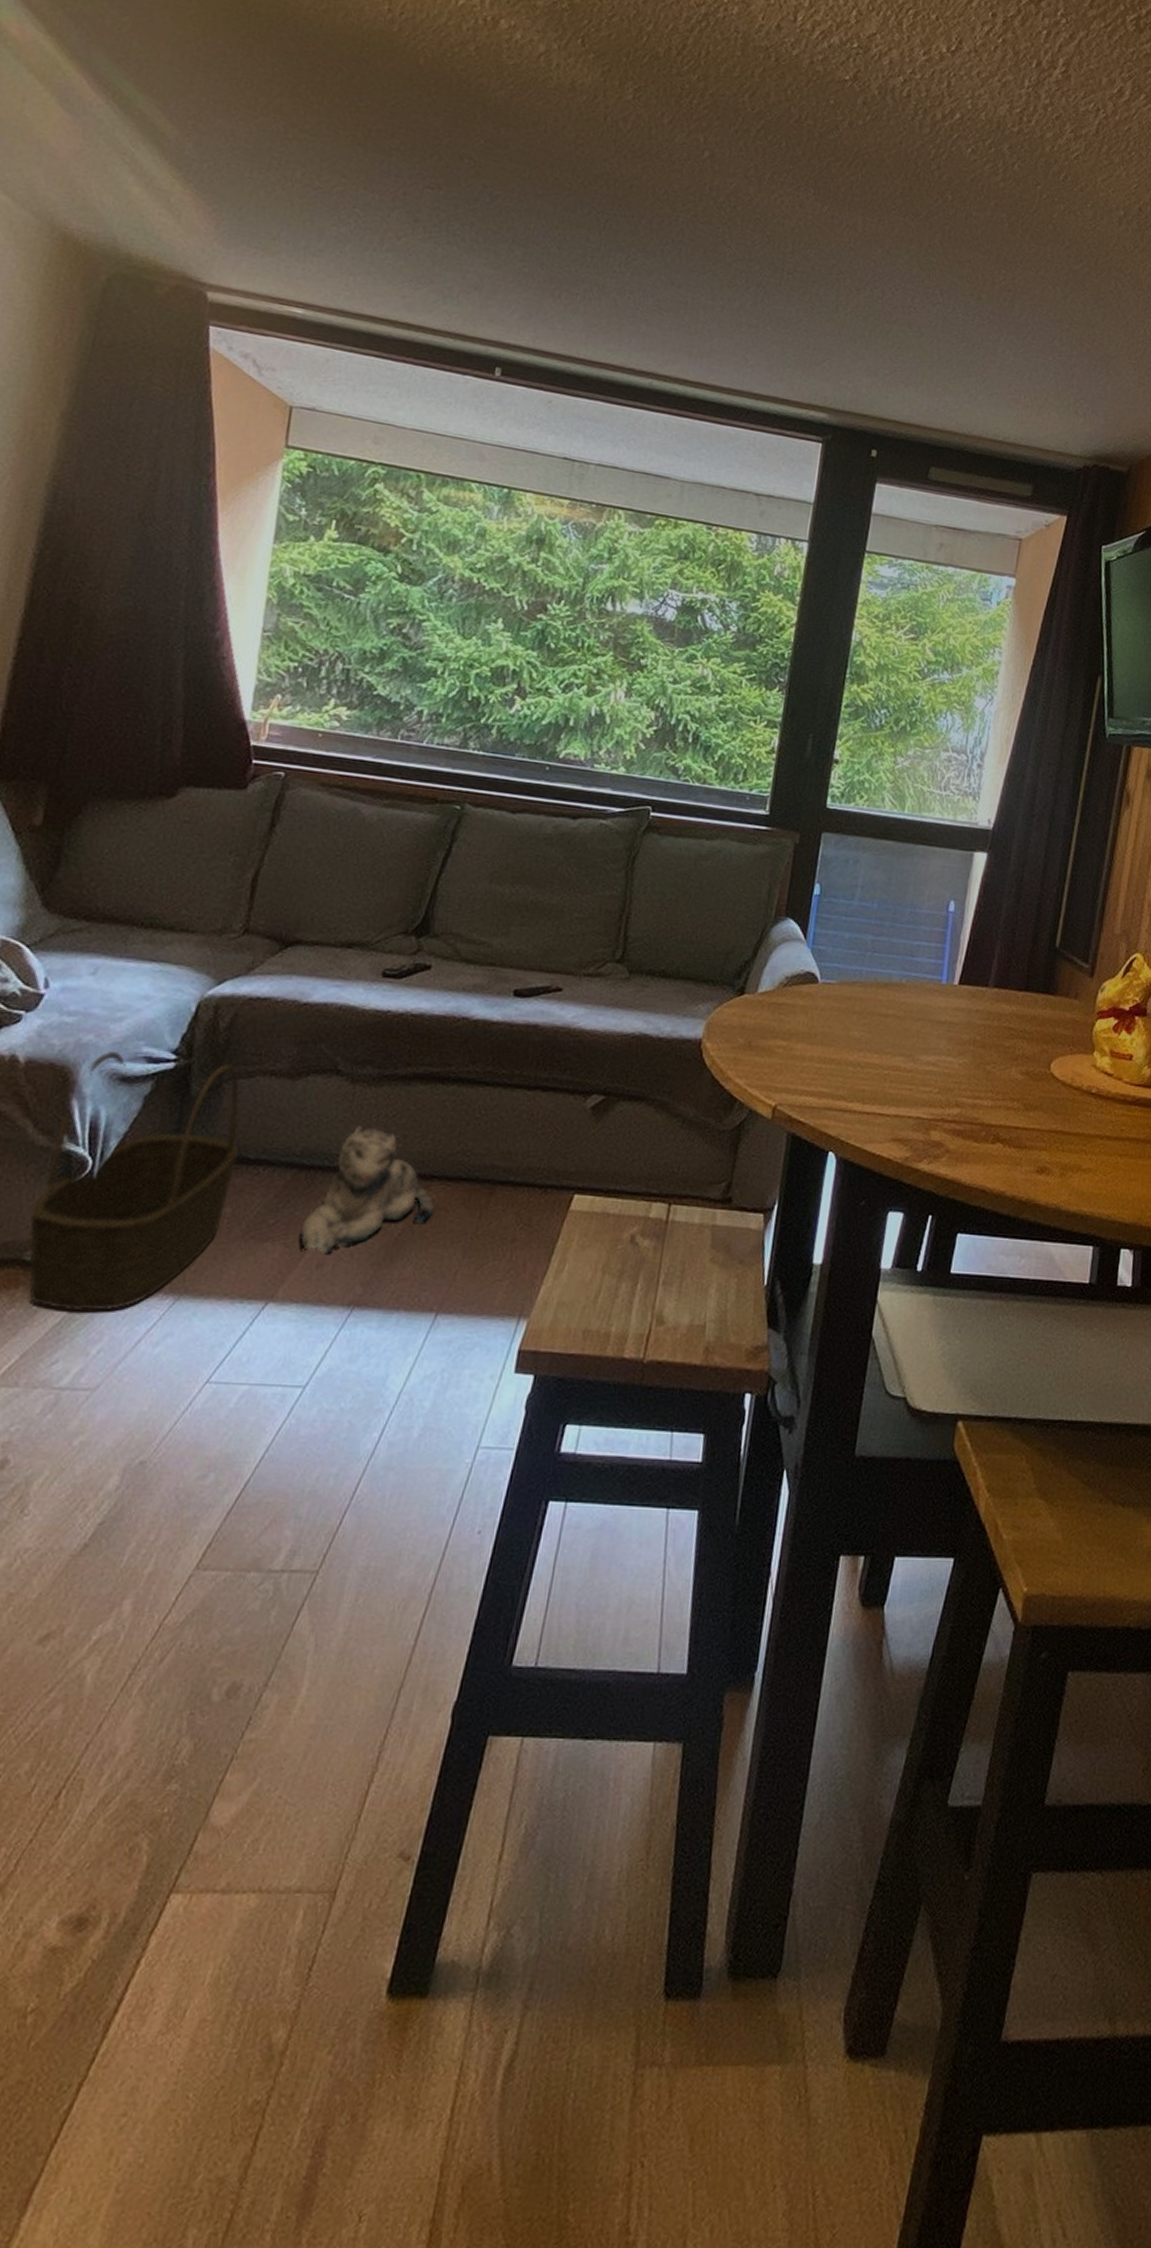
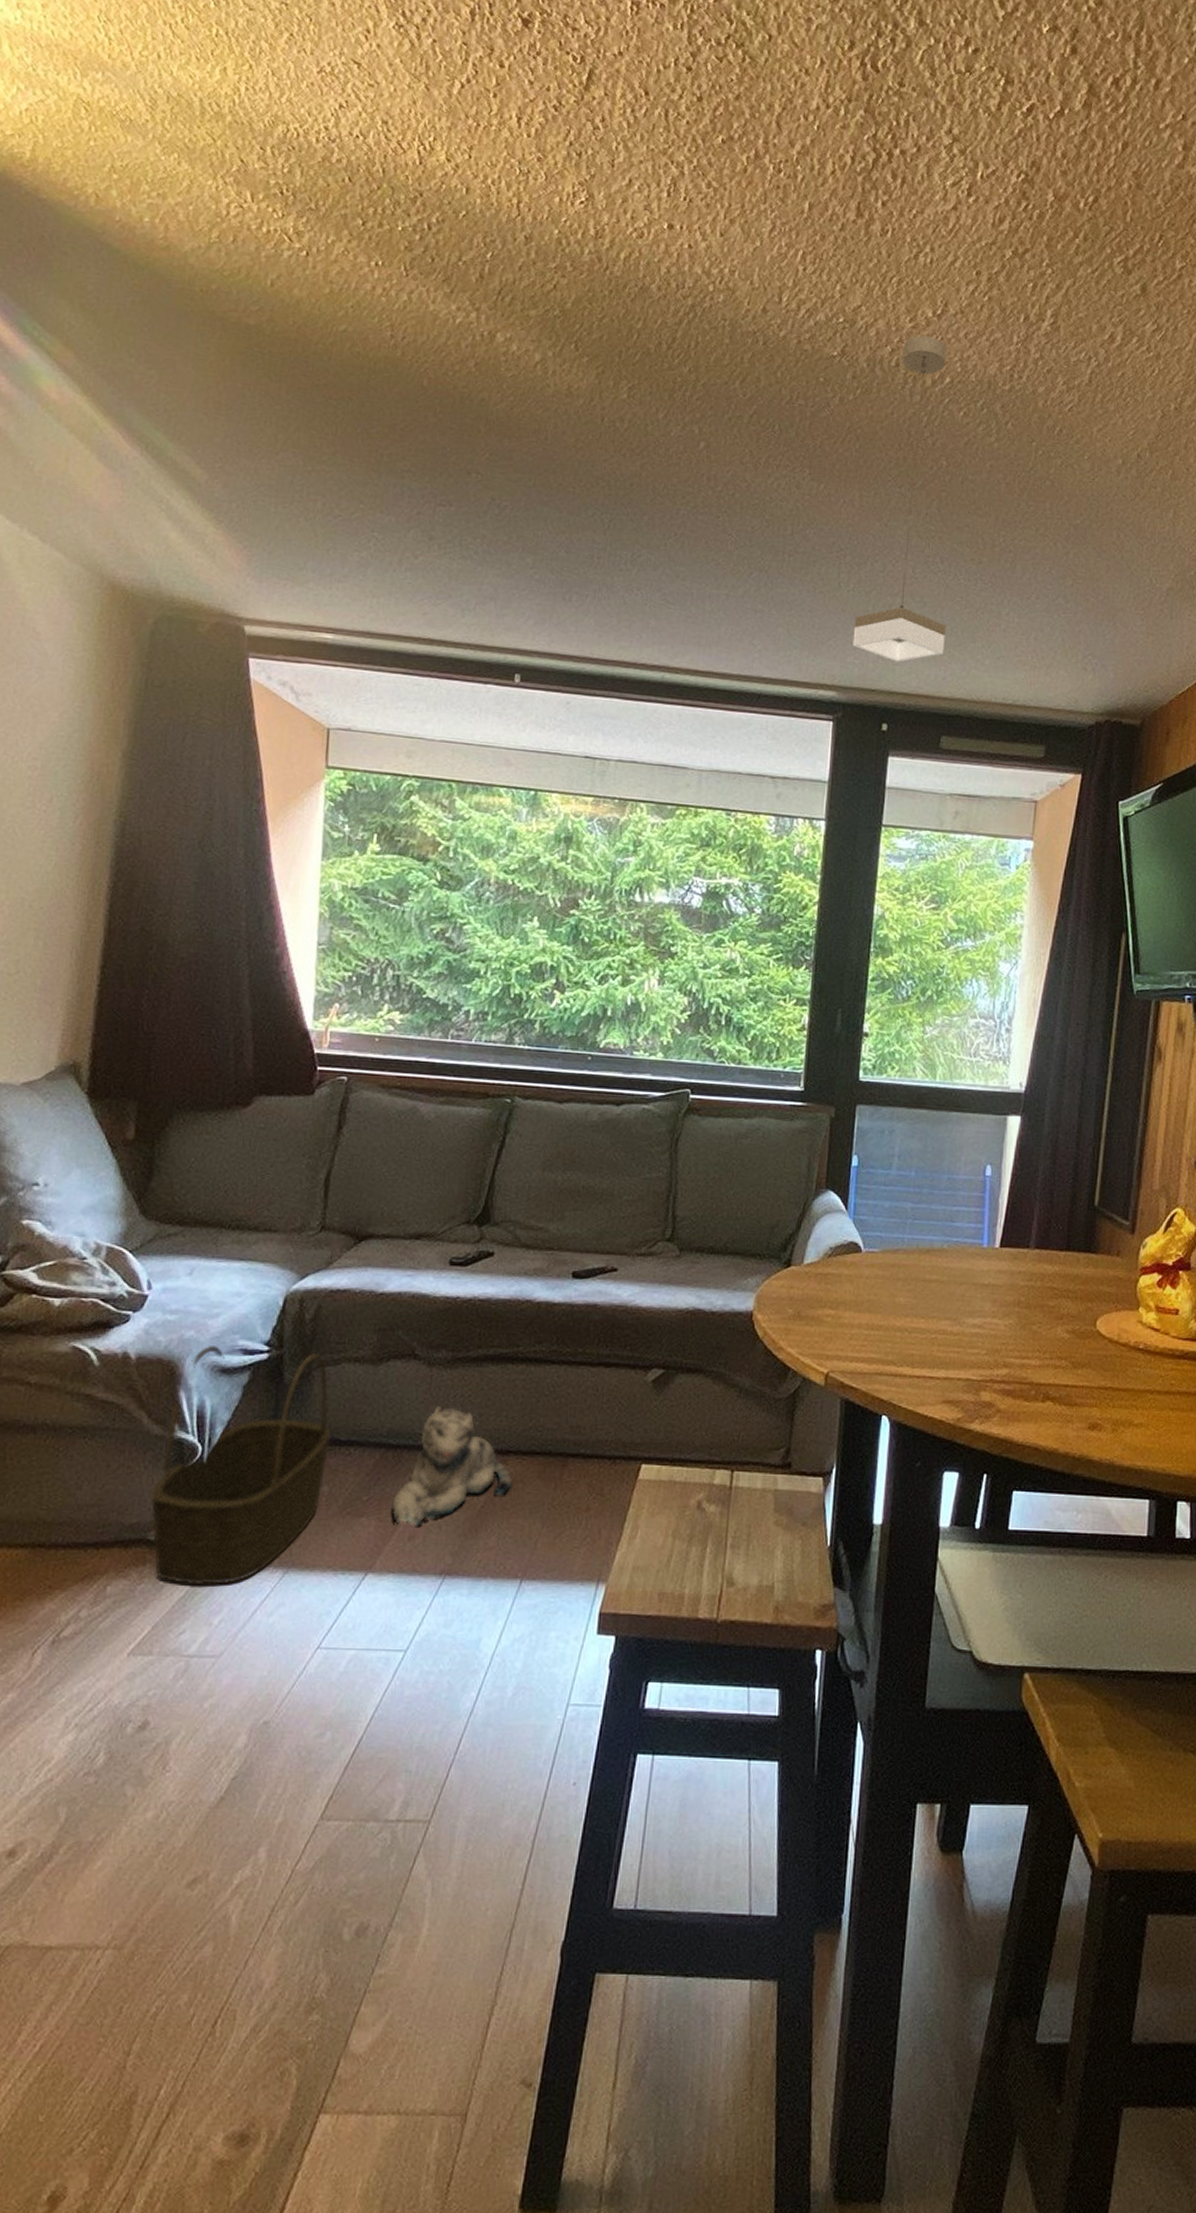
pendant lamp: none [847,69,959,390] -> present [852,335,947,662]

